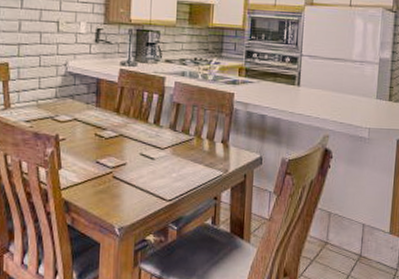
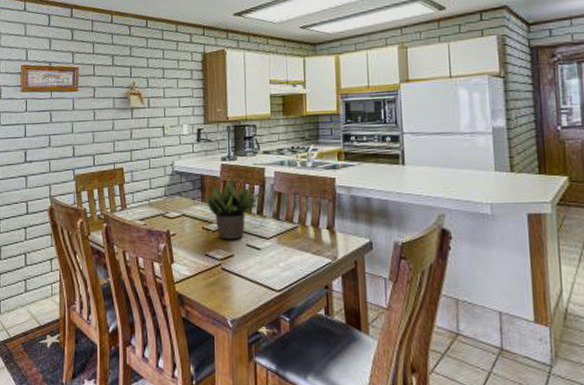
potted plant: none [100,84,165,148] -> present [205,178,267,240]

